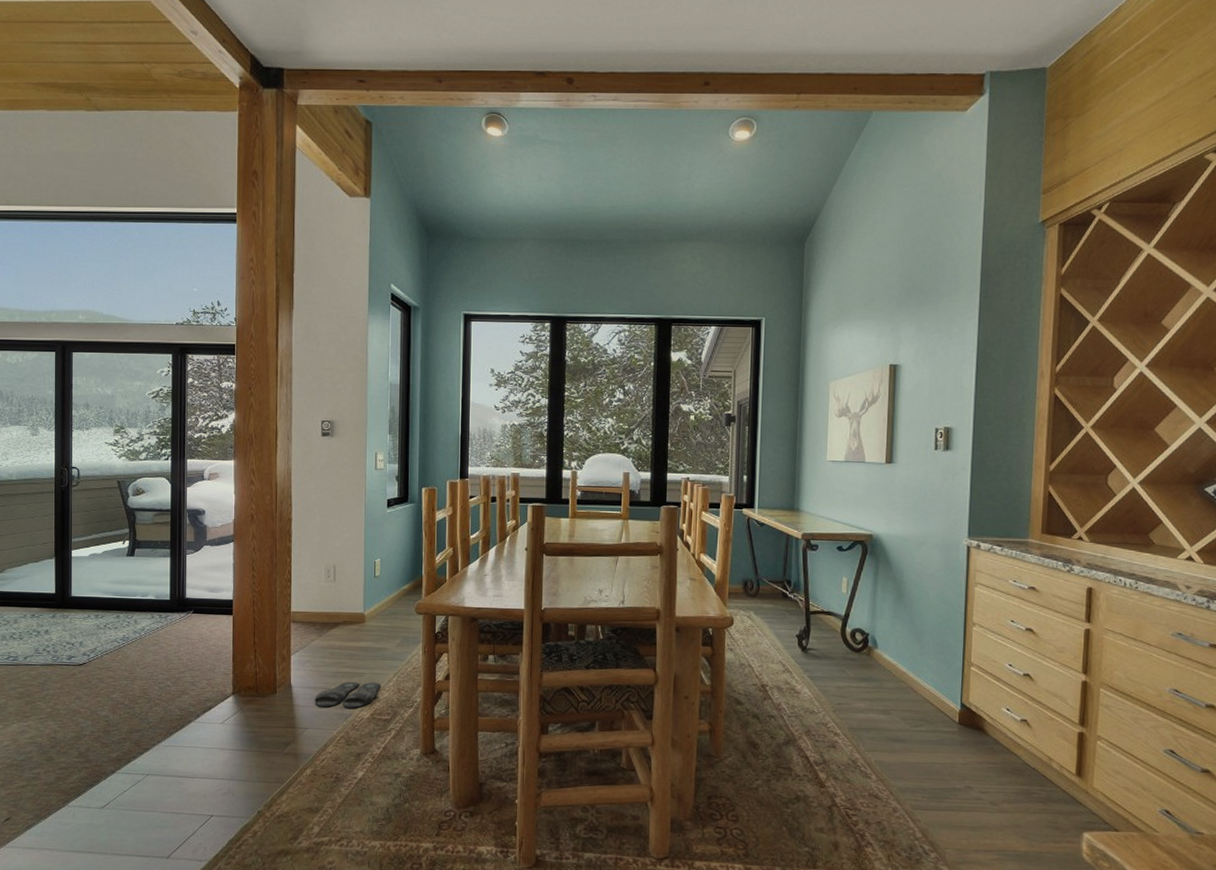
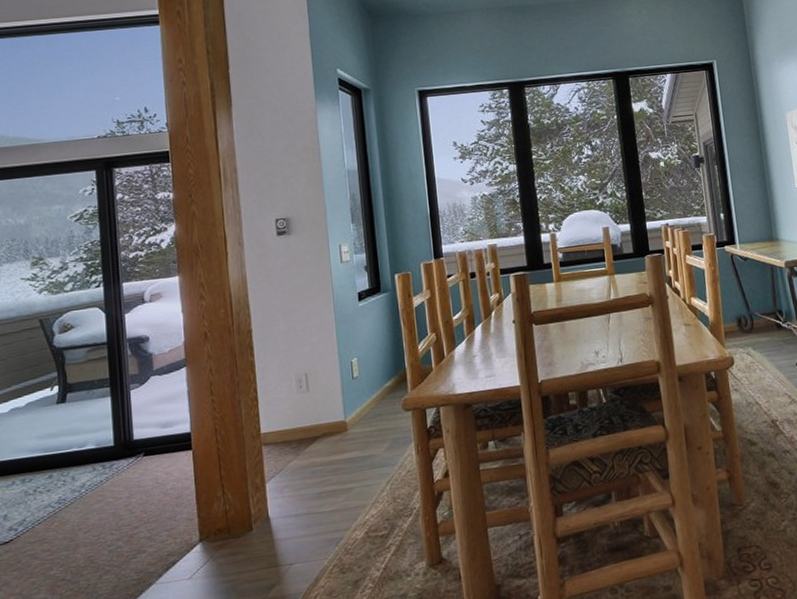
slippers: present [314,681,380,709] -> none [298,495,373,537]

